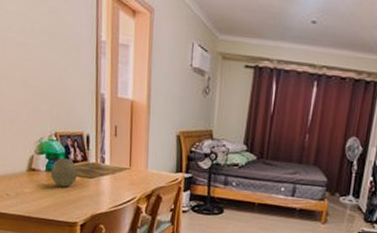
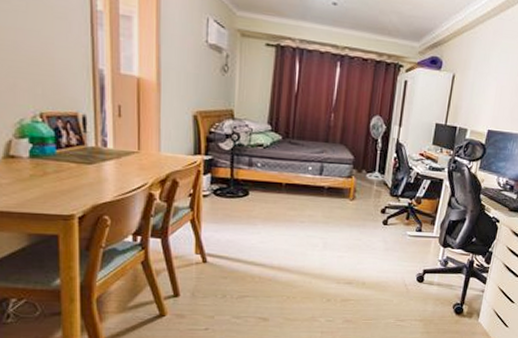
fruit: present [50,158,78,187] -> none [36,142,73,175]

